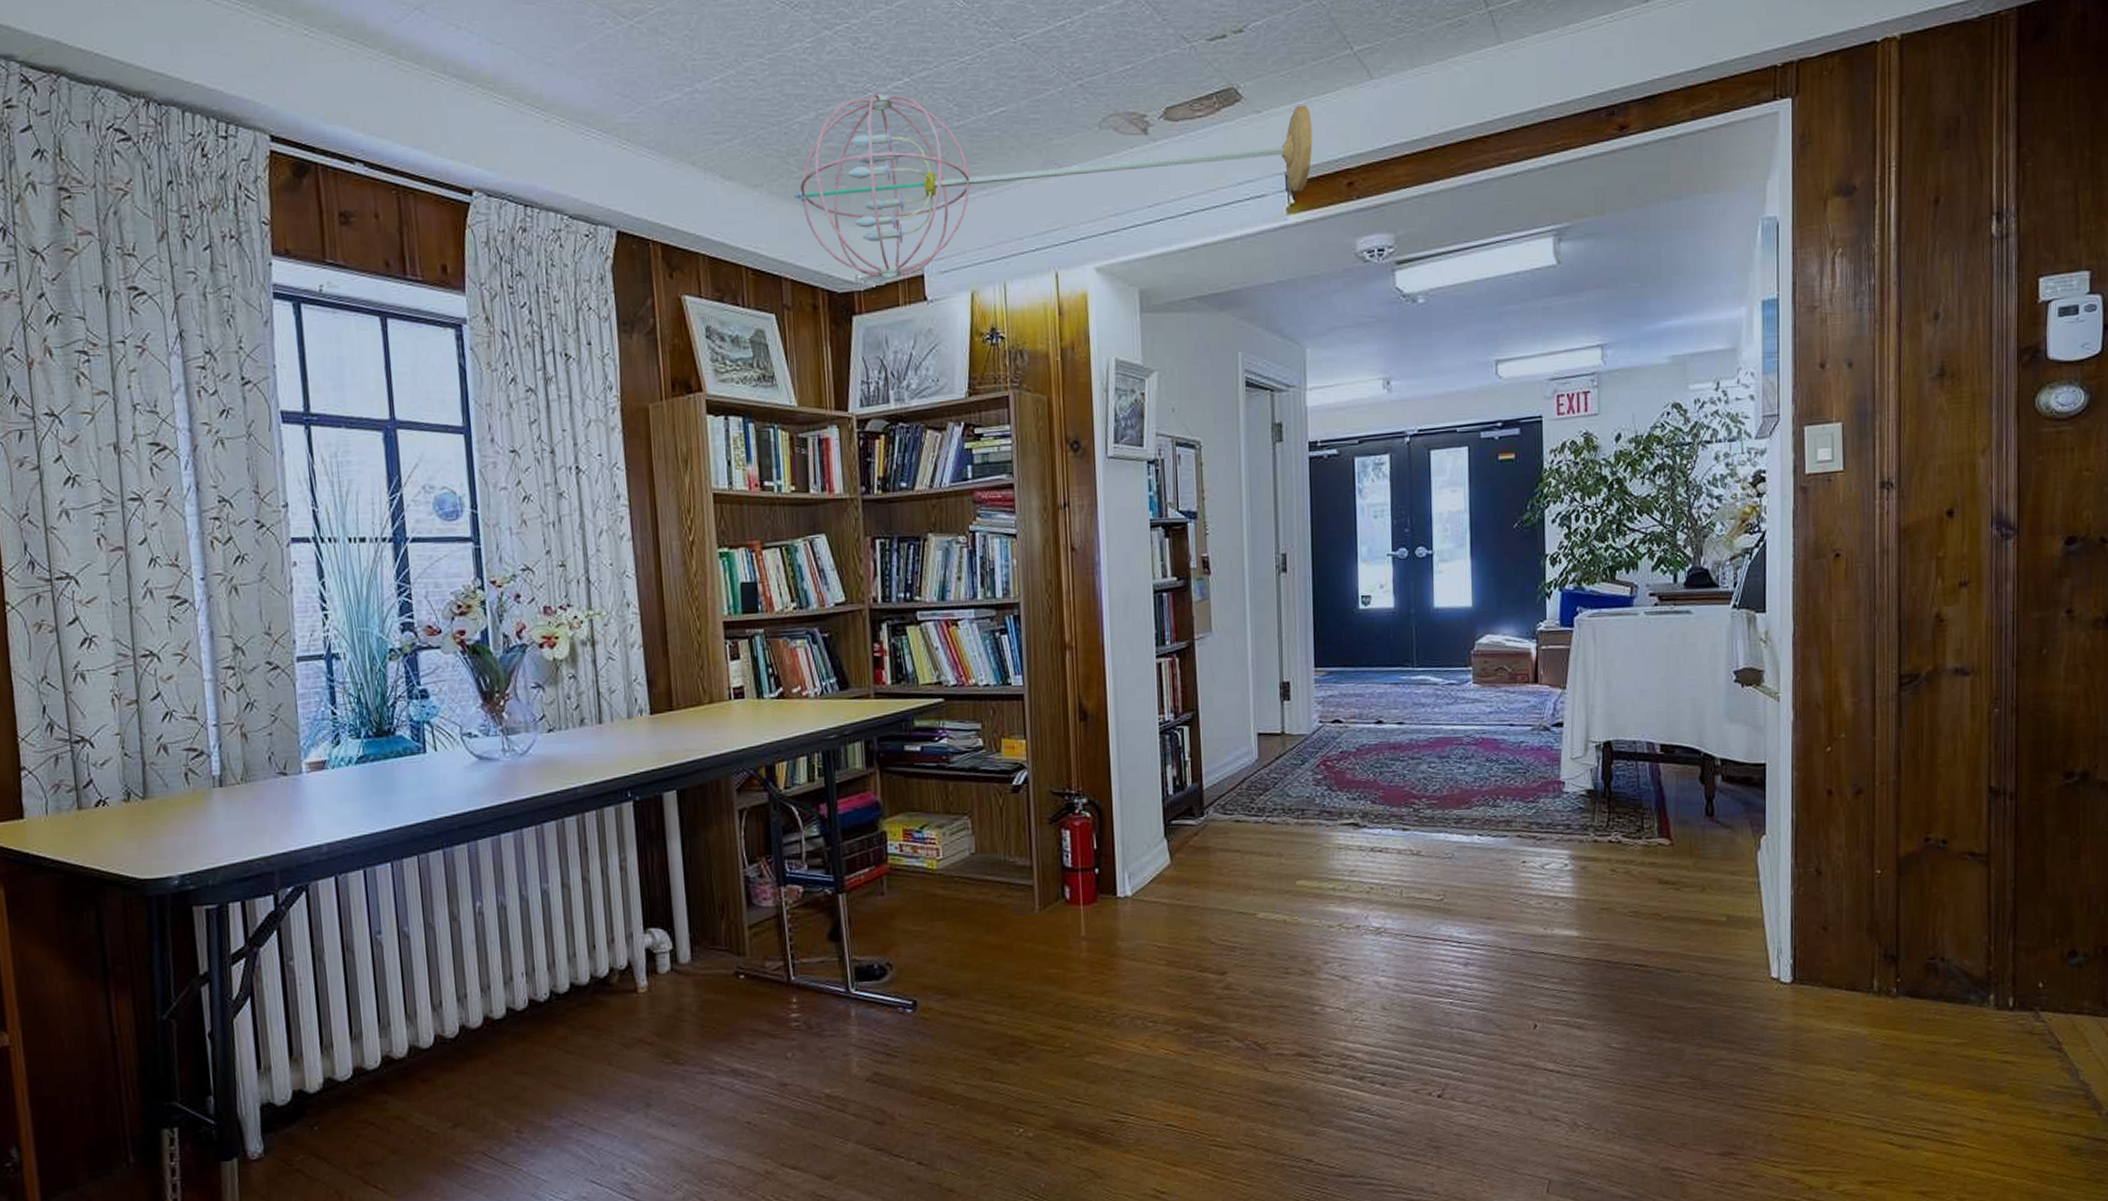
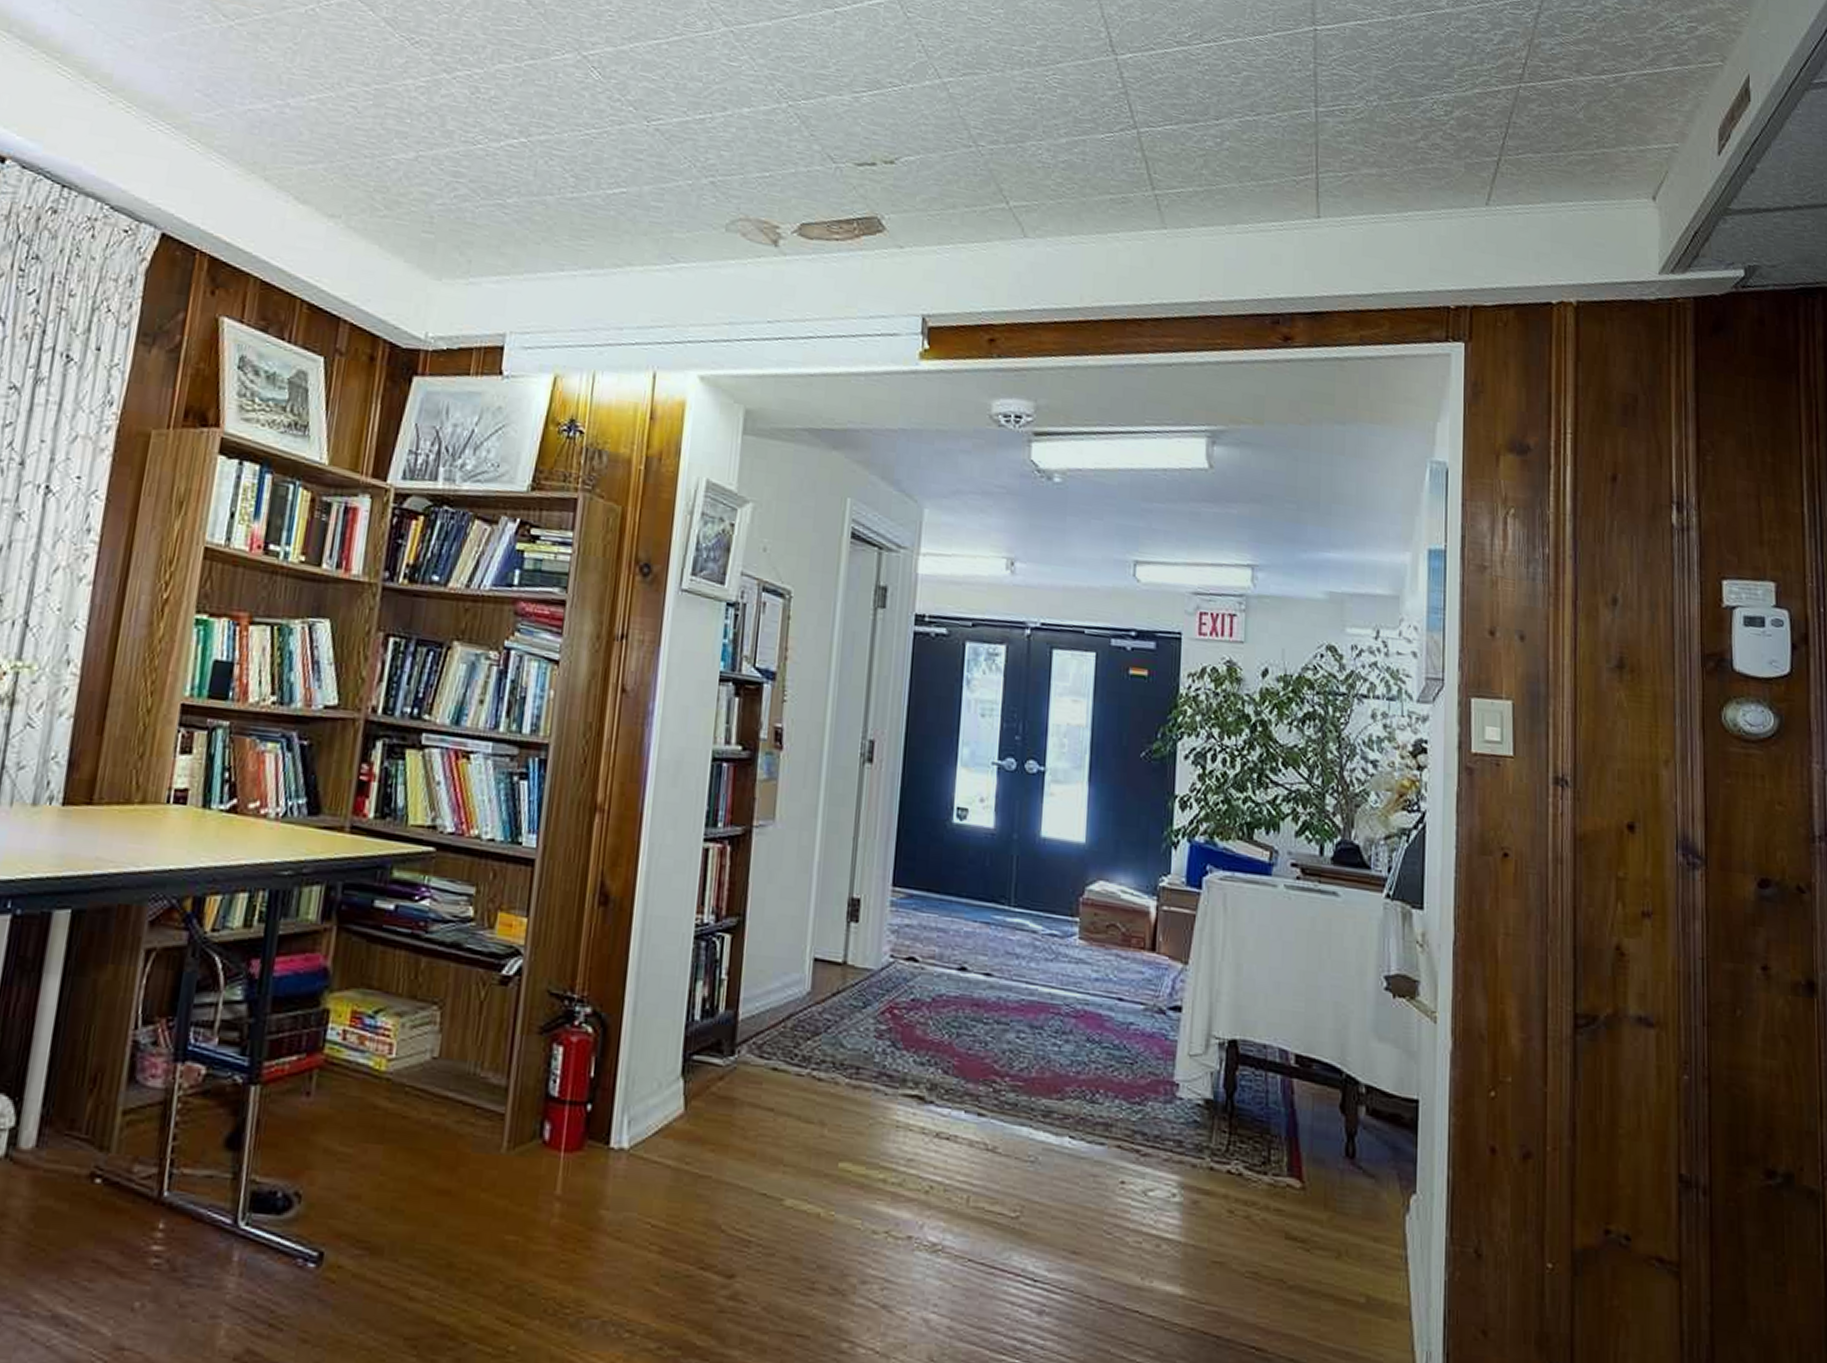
ceiling light fixture: present [794,93,1313,279] -> none [373,146,957,345]

